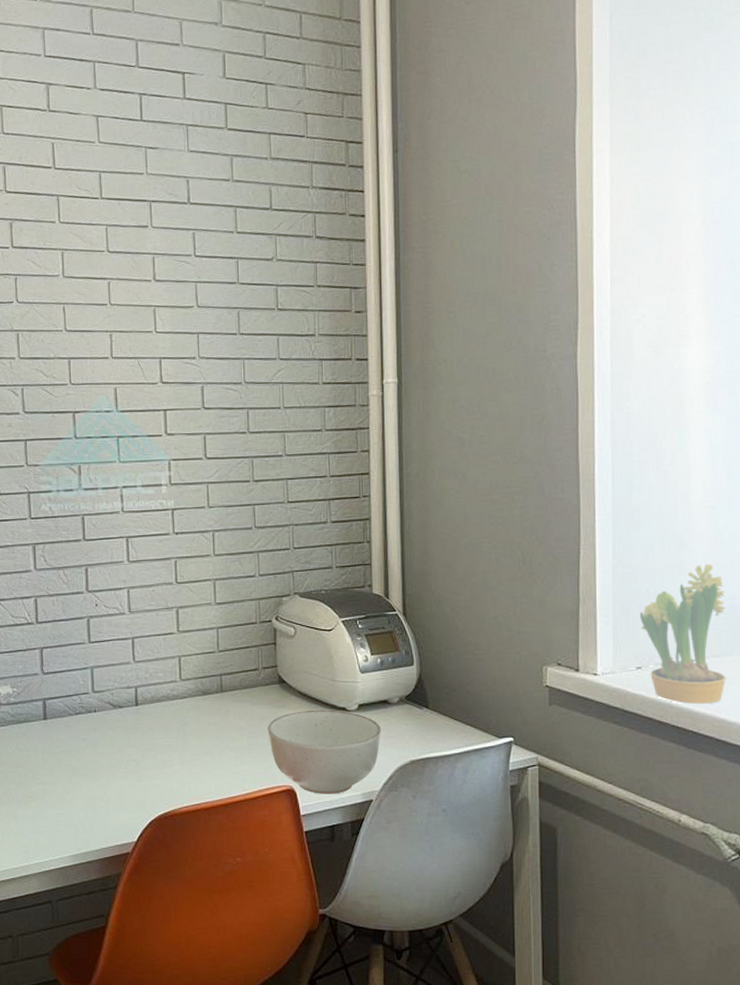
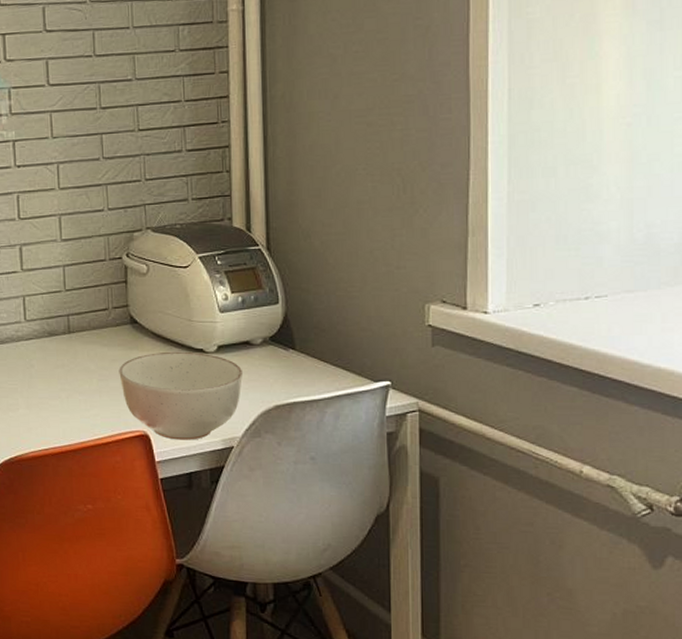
potted flower: present [640,564,727,705] -> none [539,188,642,346]

